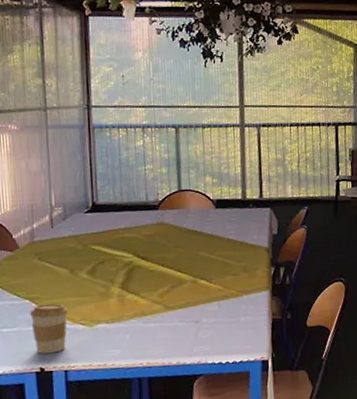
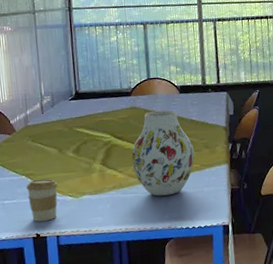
vase: none [157,227,231,326] -> present [131,110,195,196]

